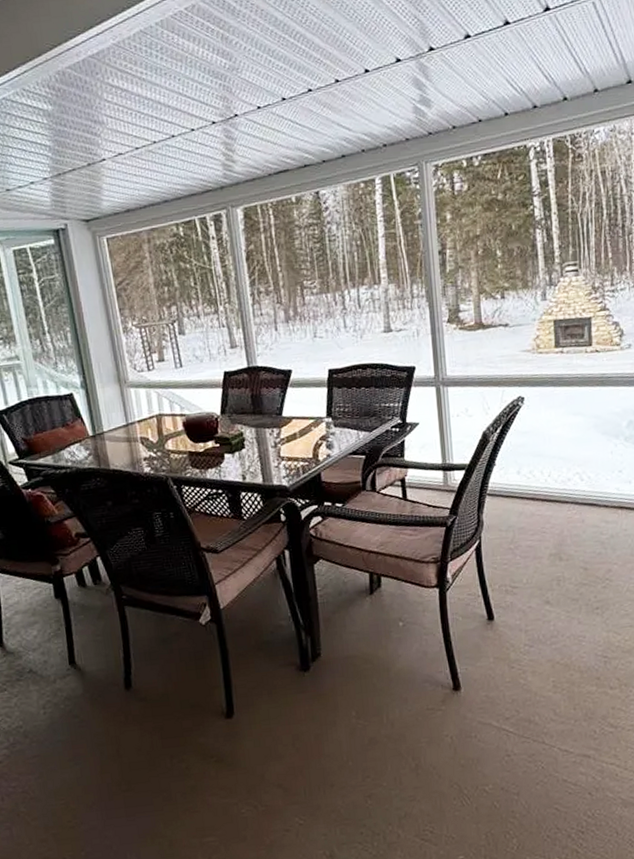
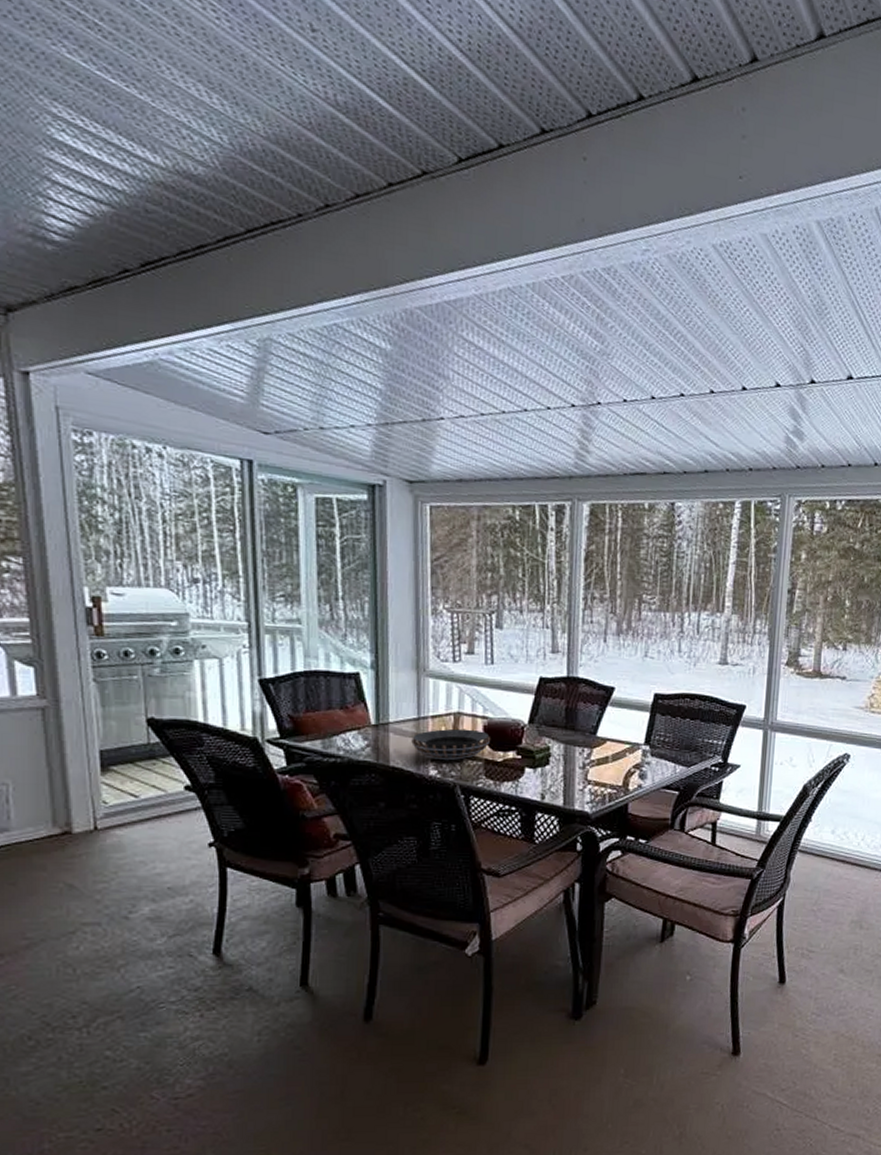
decorative bowl: none [124,427,191,458] -> present [411,728,490,761]

